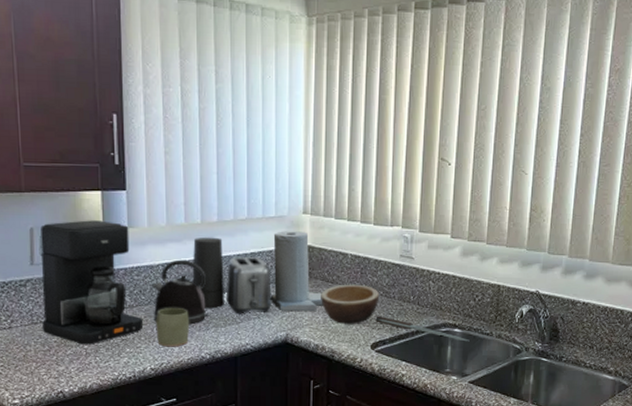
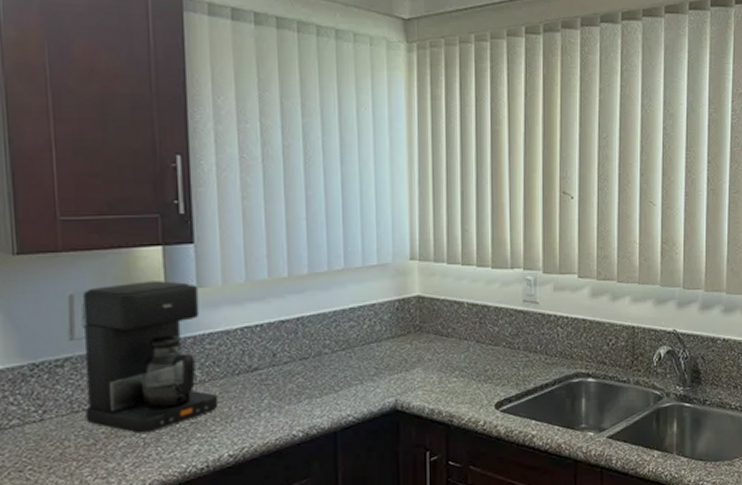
kettle: present [151,259,210,324] -> none [227,321,302,398]
mug: present [155,307,190,347] -> none [234,378,278,427]
canister: present [192,237,224,309] -> none [278,292,319,378]
toaster: present [226,257,272,313] -> none [320,313,376,380]
paper towel: present [270,231,323,311] -> none [375,280,438,373]
bowl: present [321,284,379,324] -> none [434,336,501,383]
kitchen knife: present [375,316,470,342] -> none [499,370,605,392]

